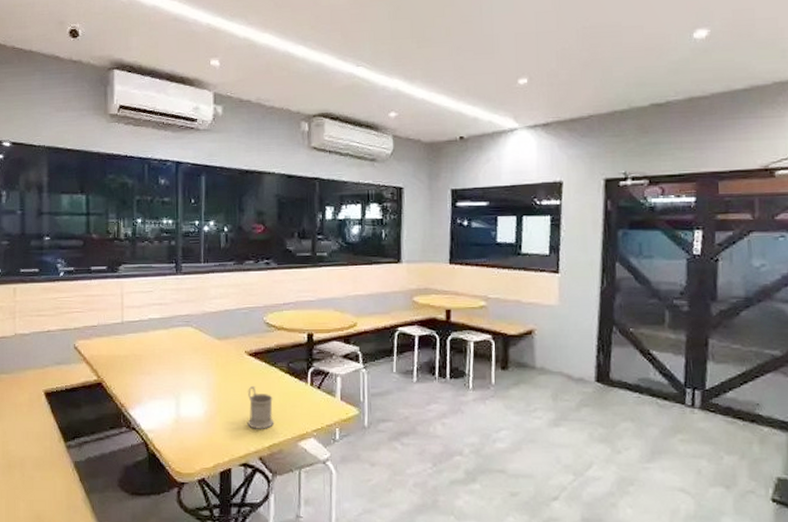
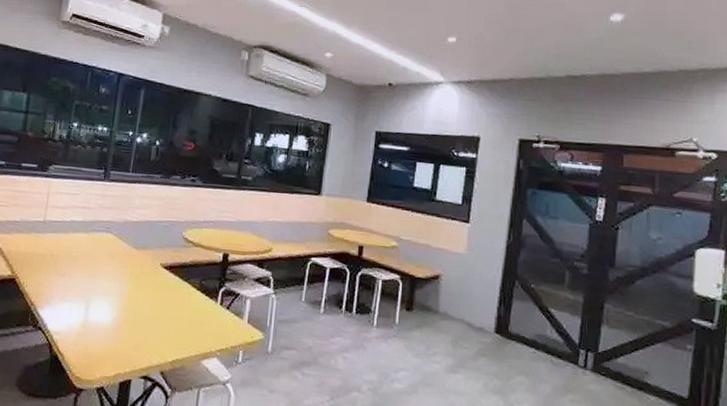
mug: present [247,385,275,429] -> none [153,298,182,344]

